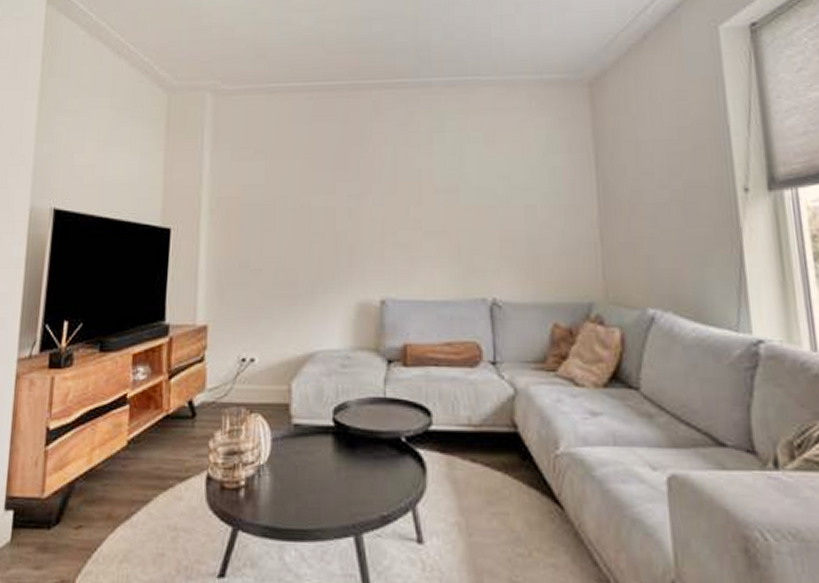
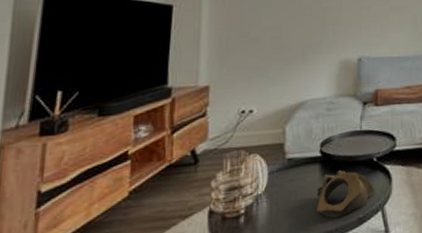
decorative bowl: none [329,448,403,511] -> present [317,170,375,219]

